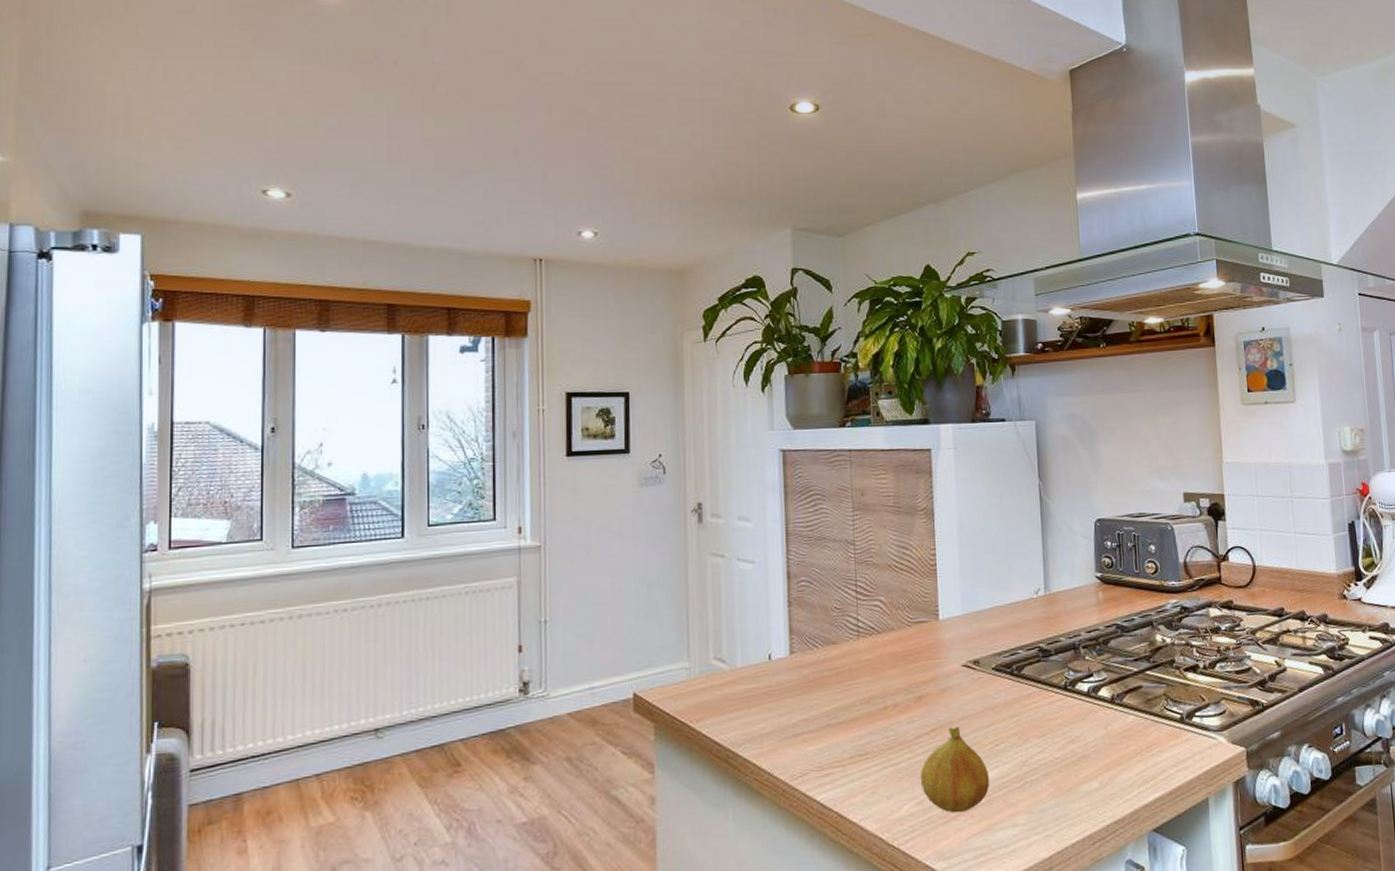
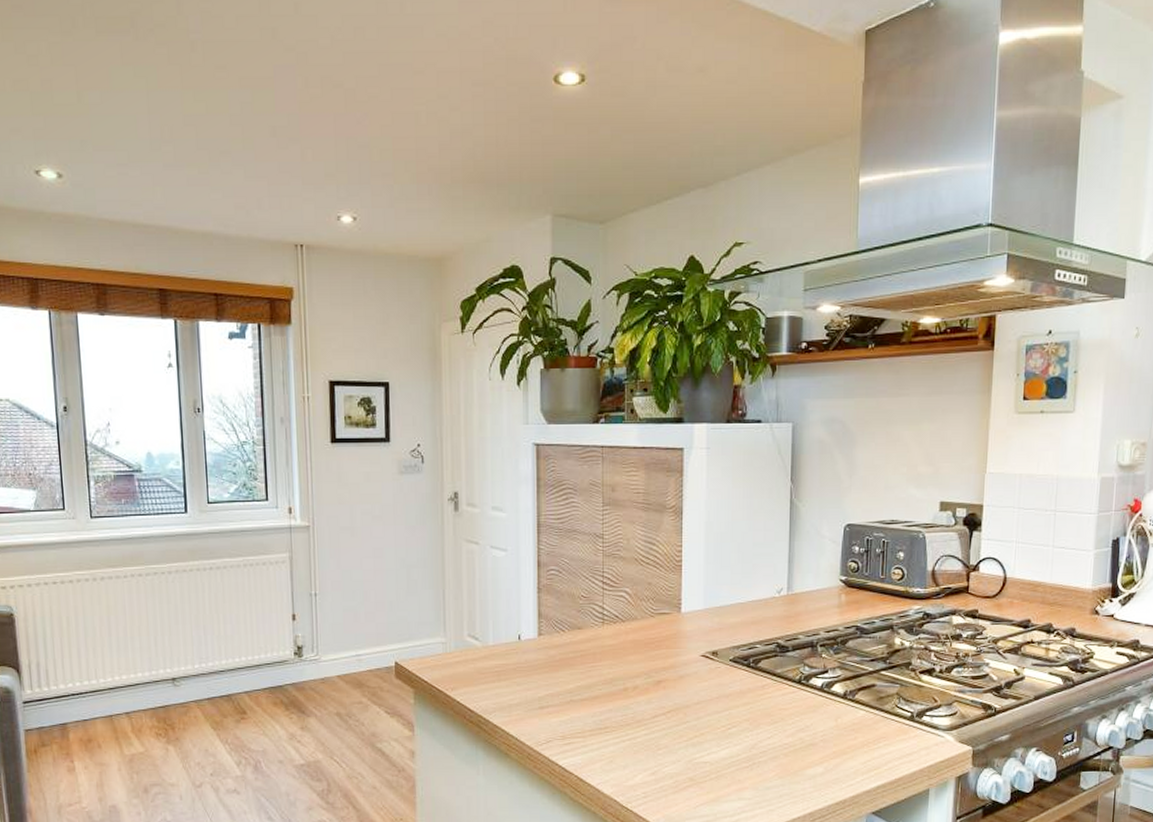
fruit: present [920,726,990,813] -> none [655,710,720,785]

